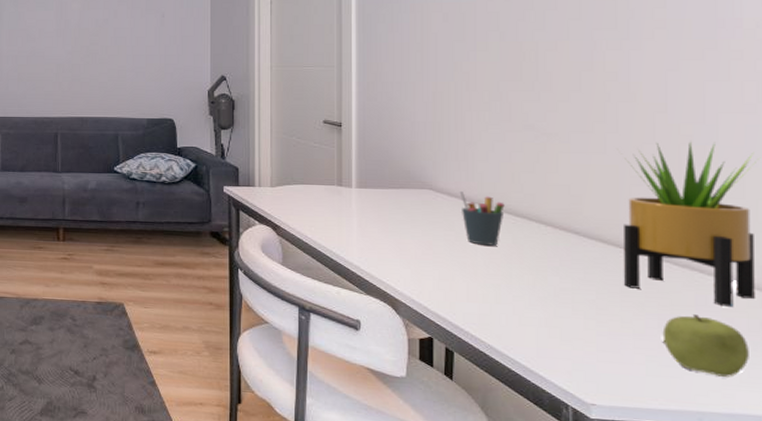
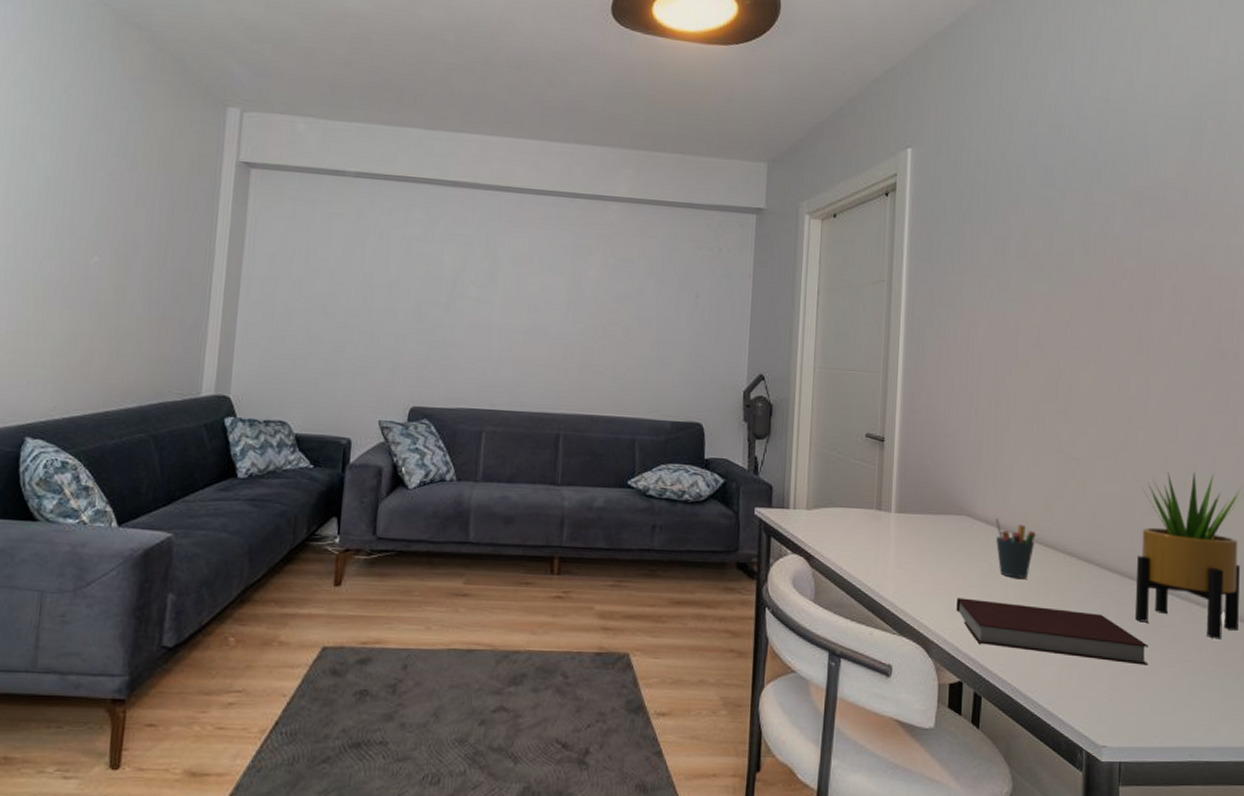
notebook: none [423,263,642,330] -> present [956,598,1149,665]
fruit: present [662,314,749,377] -> none [1164,648,1232,710]

